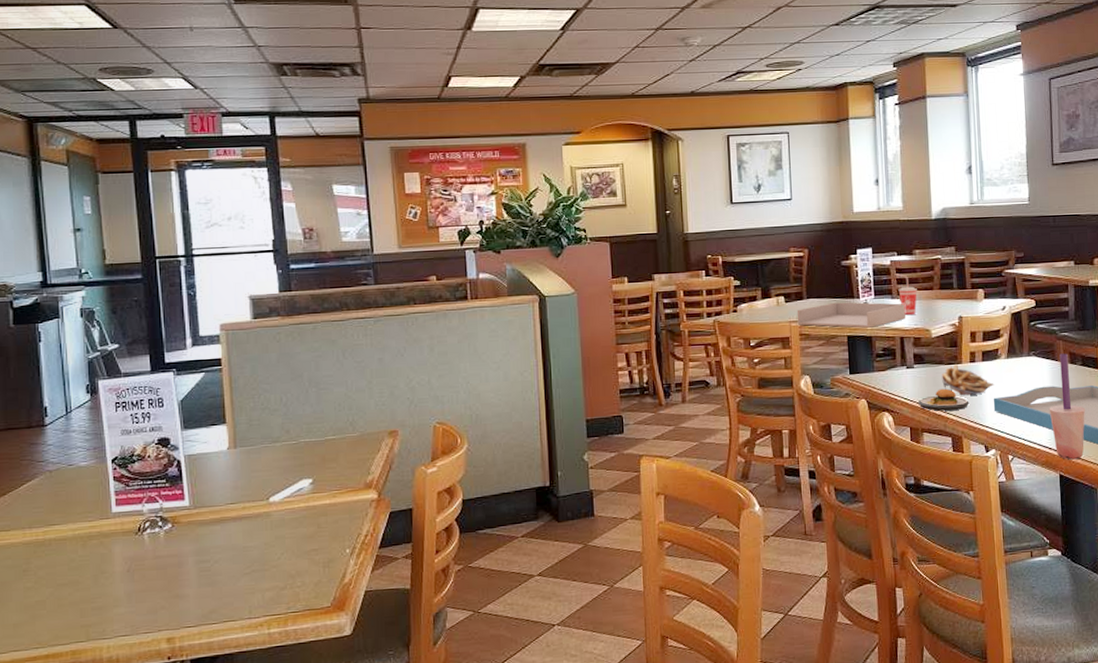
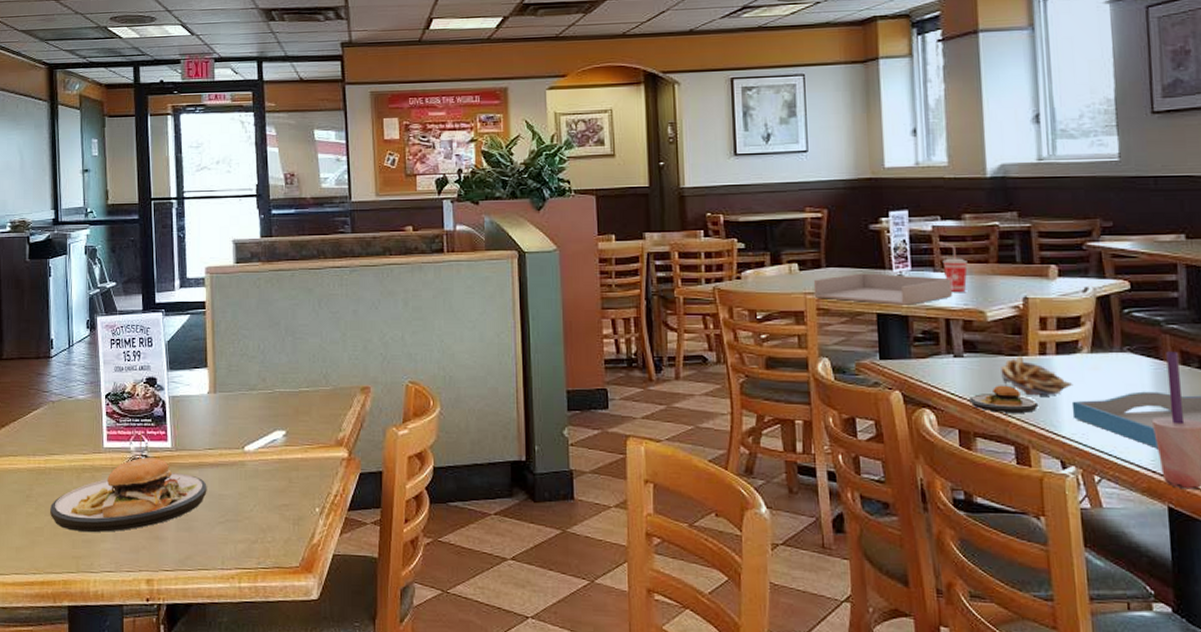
plate: none [52,492,230,600] -> present [50,431,207,532]

